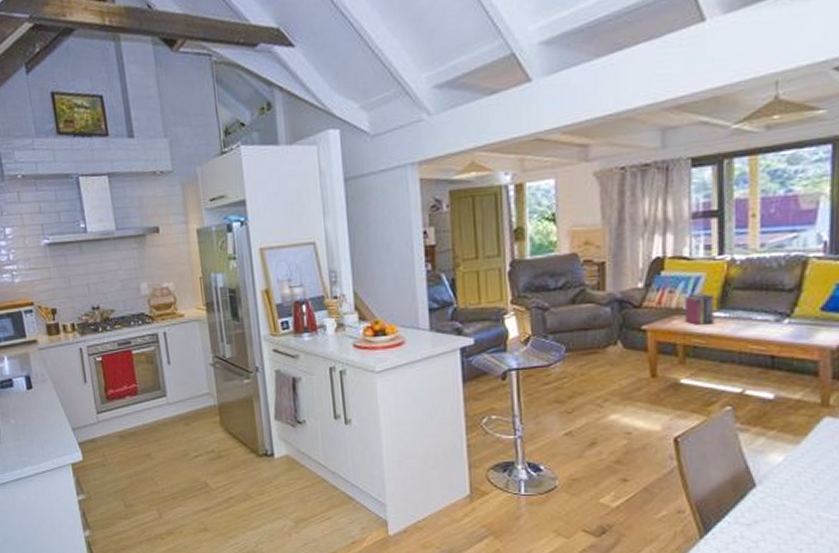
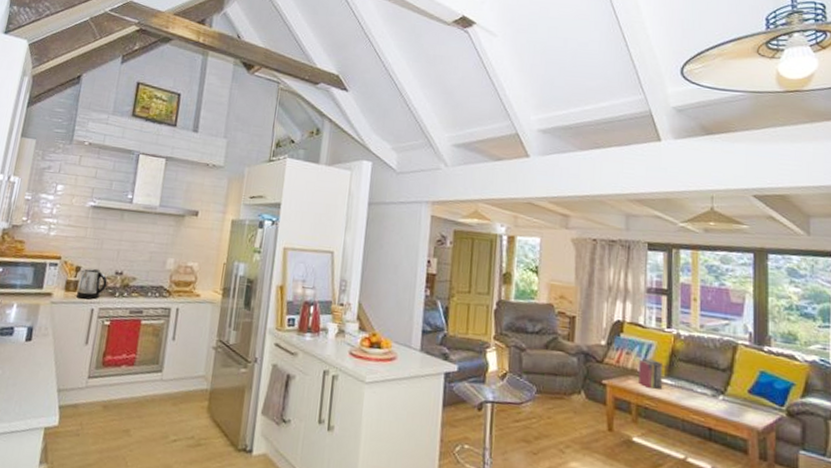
kettle: none [58,307,87,341] -> present [75,268,108,300]

